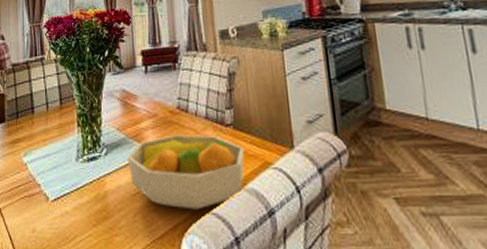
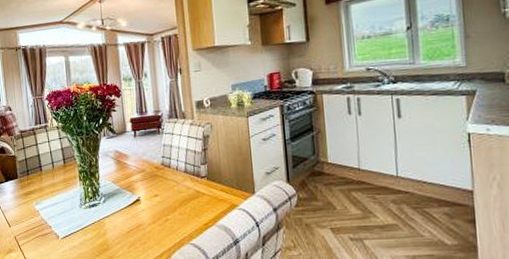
fruit bowl: present [127,134,245,210] -> none [122,185,216,242]

